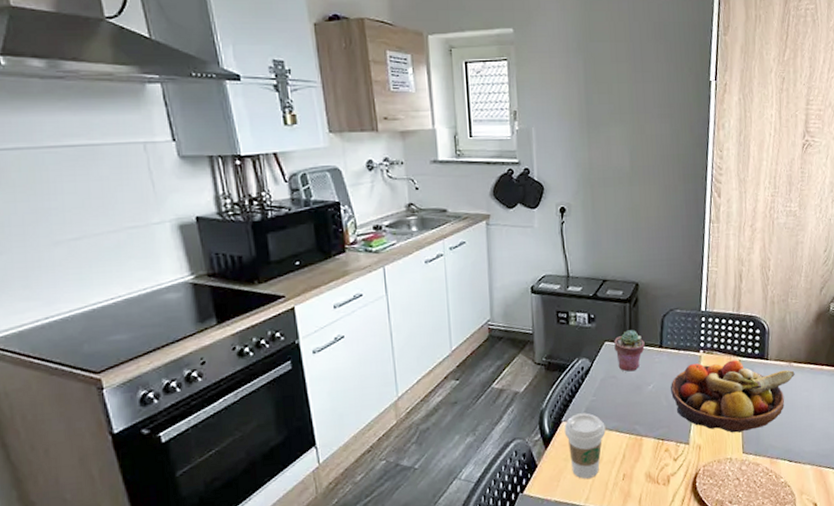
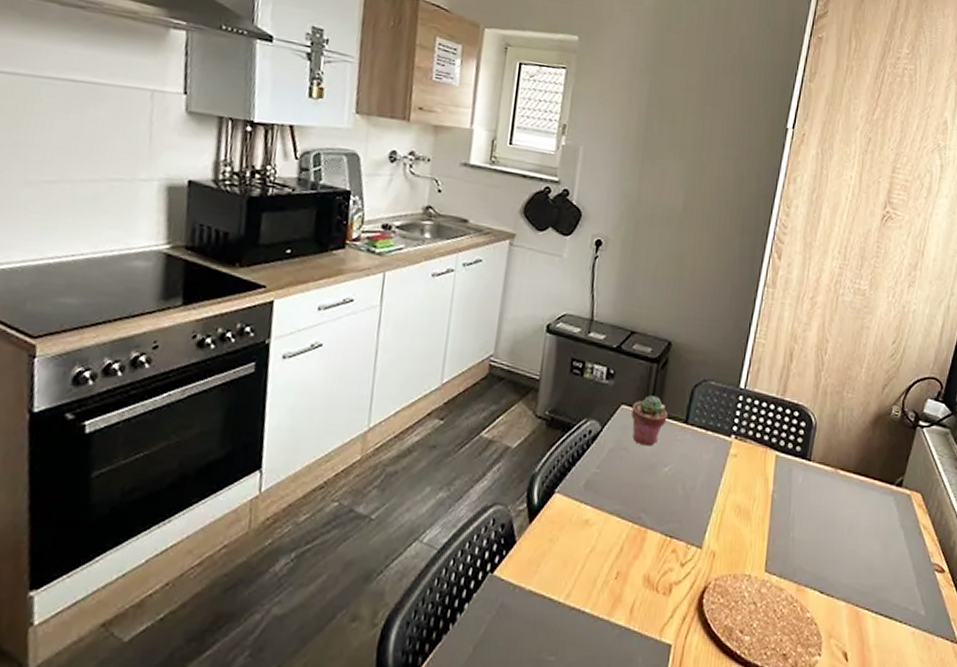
coffee cup: present [564,412,606,479] -> none [555,486,606,569]
fruit bowl: present [671,360,795,433] -> none [690,450,841,545]

